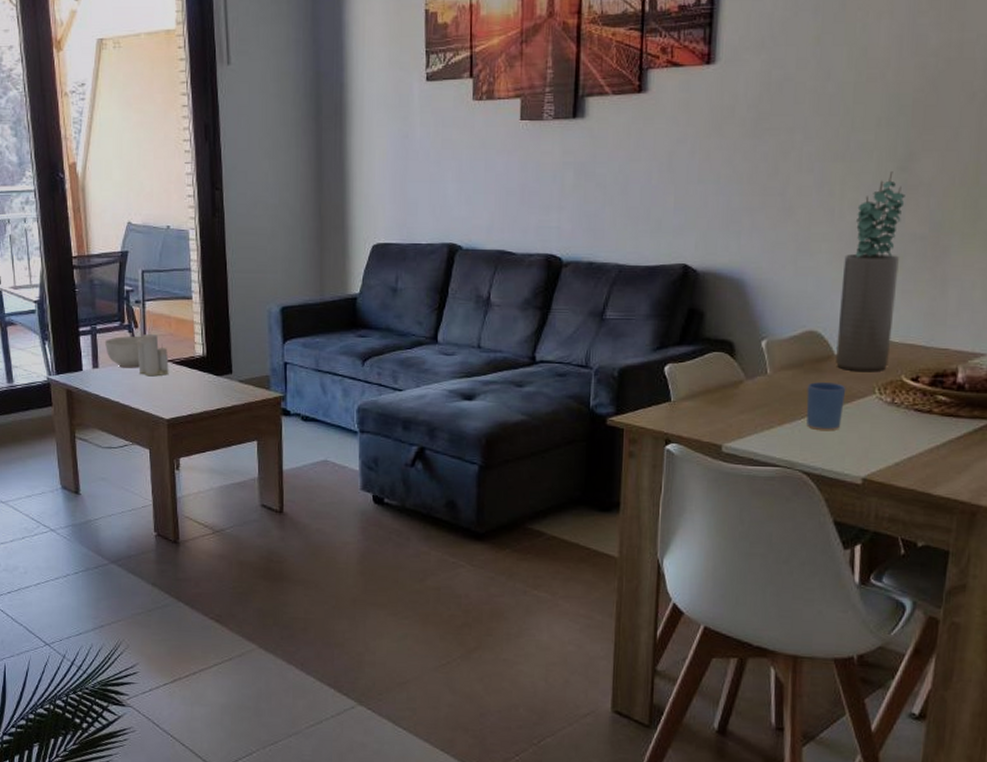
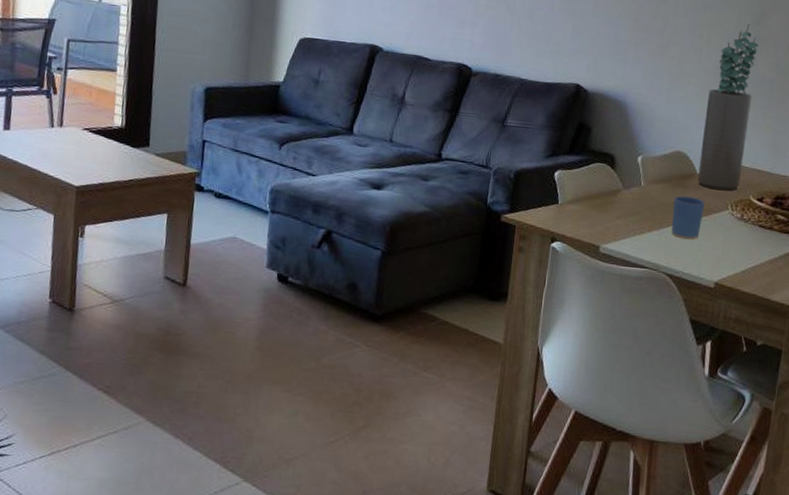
bowl: present [104,336,144,368] -> none [19,101,62,134]
candle: present [137,332,169,377] -> none [52,99,86,143]

